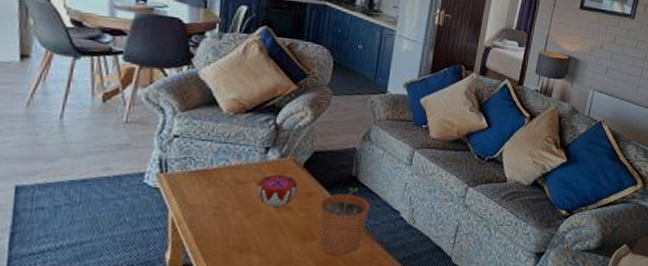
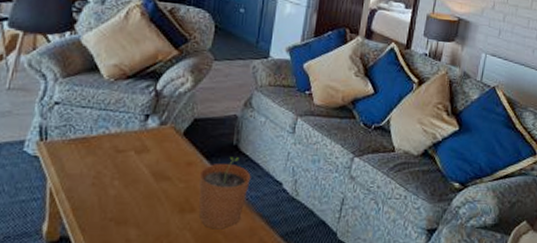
decorative bowl: present [257,175,297,207] -> none [136,143,177,177]

